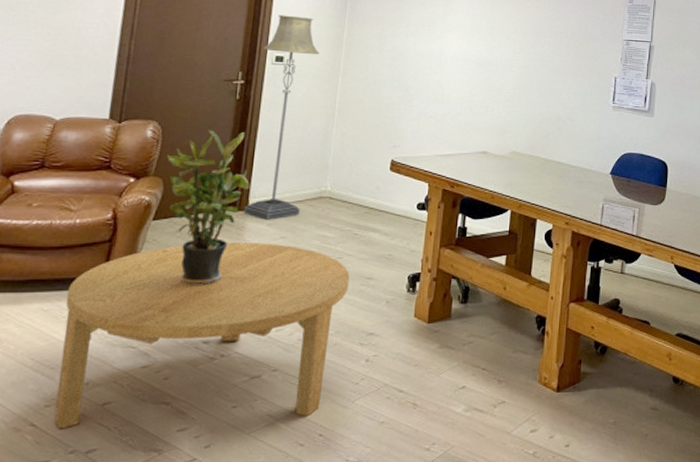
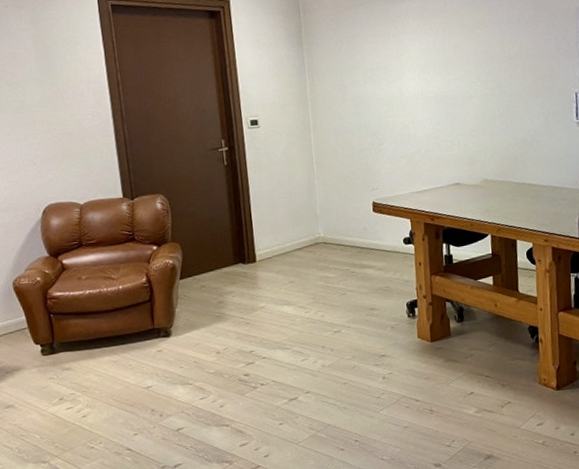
coffee table: present [54,242,350,430] -> none [127,288,357,451]
potted plant: present [167,129,250,285] -> none [178,193,254,330]
floor lamp: present [243,14,320,220] -> none [238,79,301,269]

